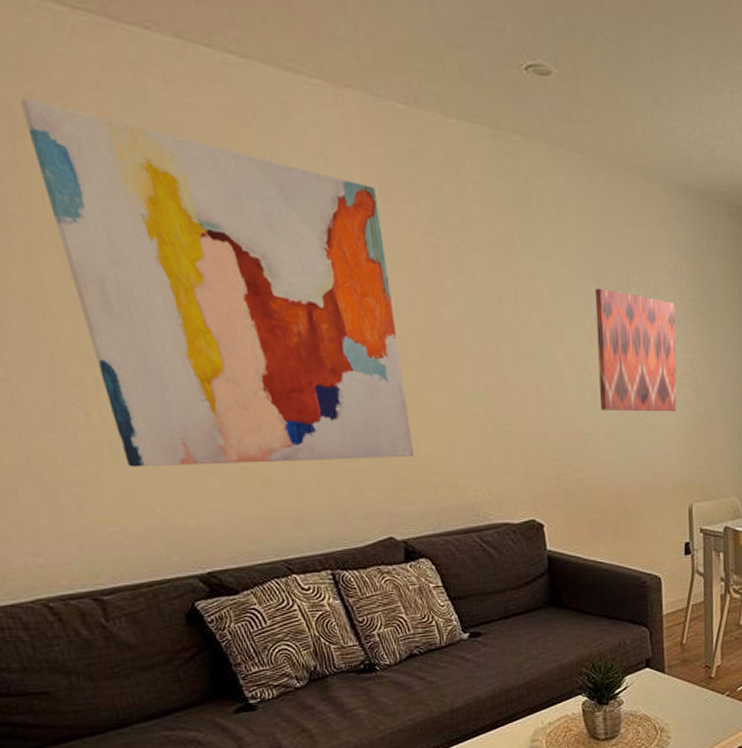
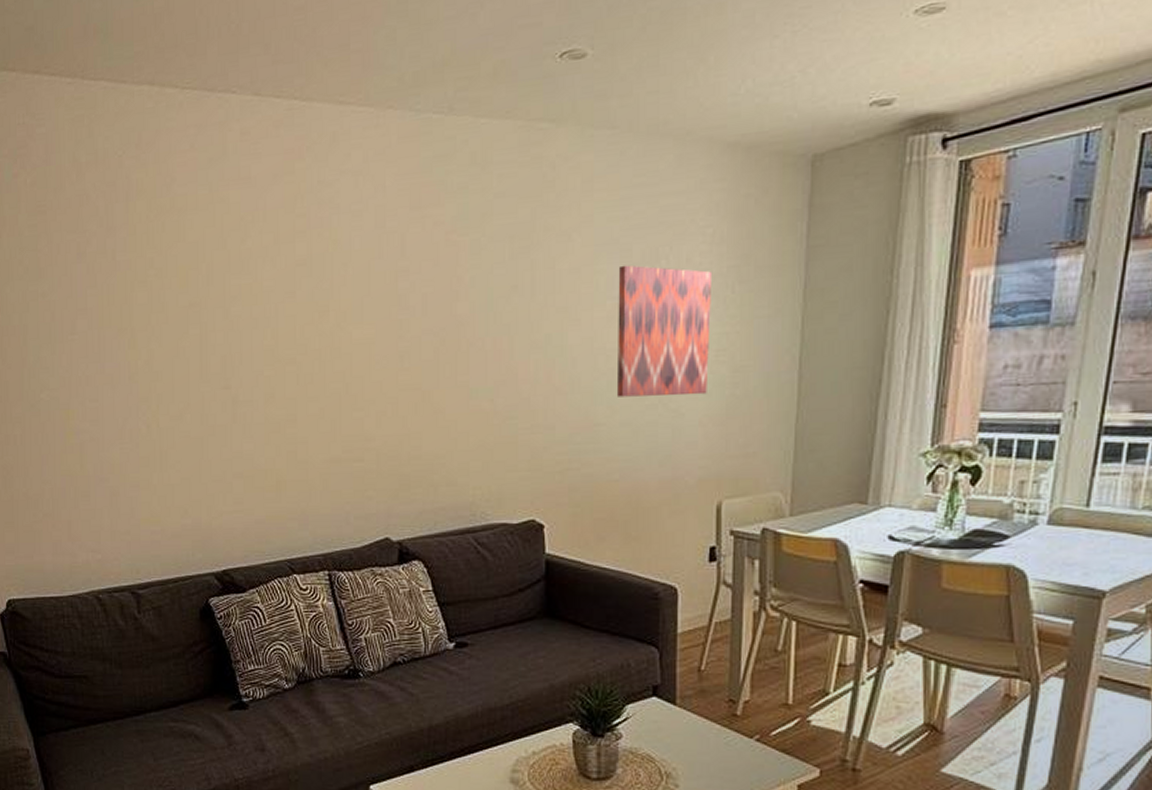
wall art: present [19,98,415,467] -> none [136,167,418,472]

